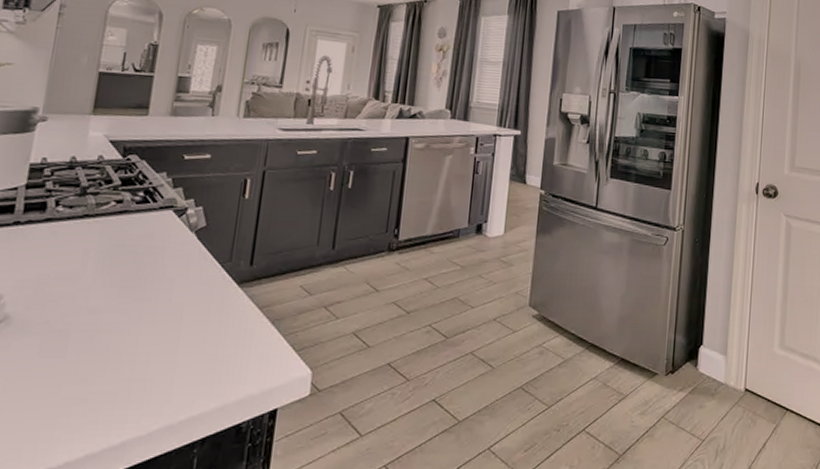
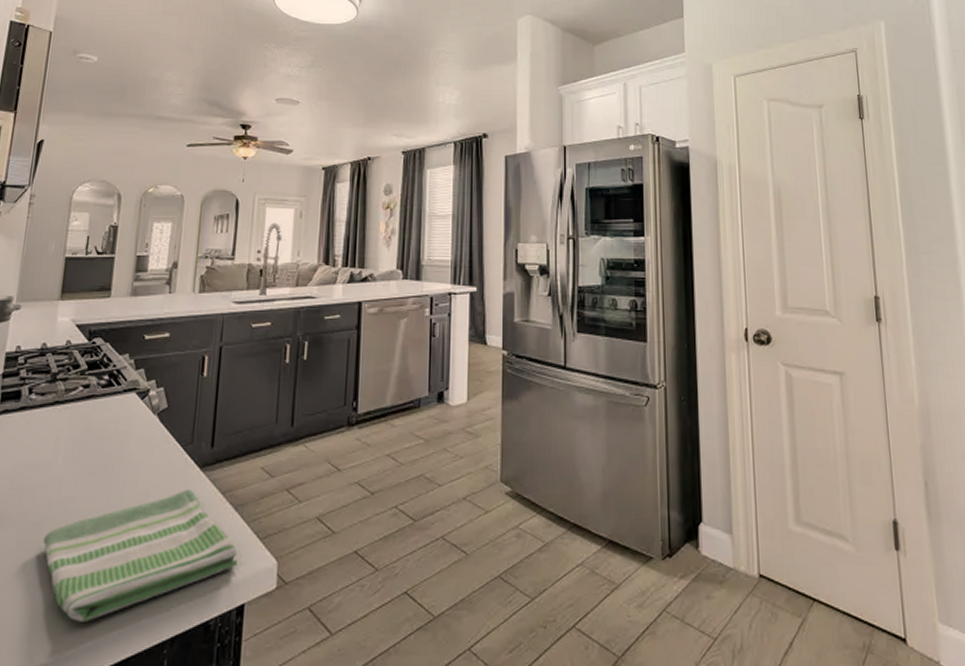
dish towel: none [69,304,273,424] -> present [43,489,238,622]

